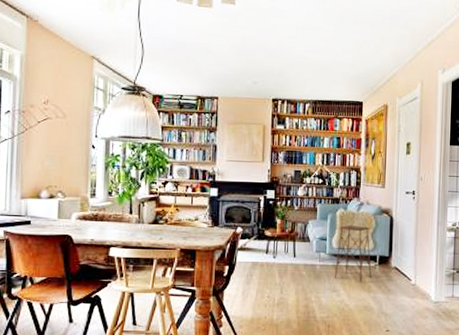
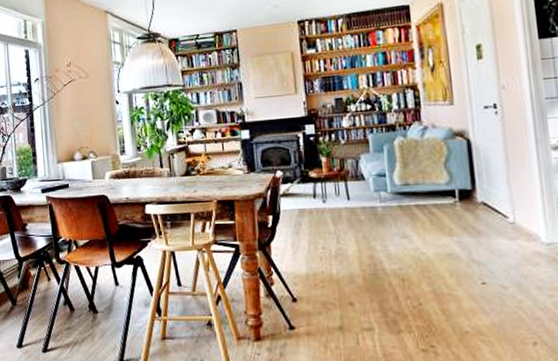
side table: present [334,225,372,282] -> none [400,154,452,224]

